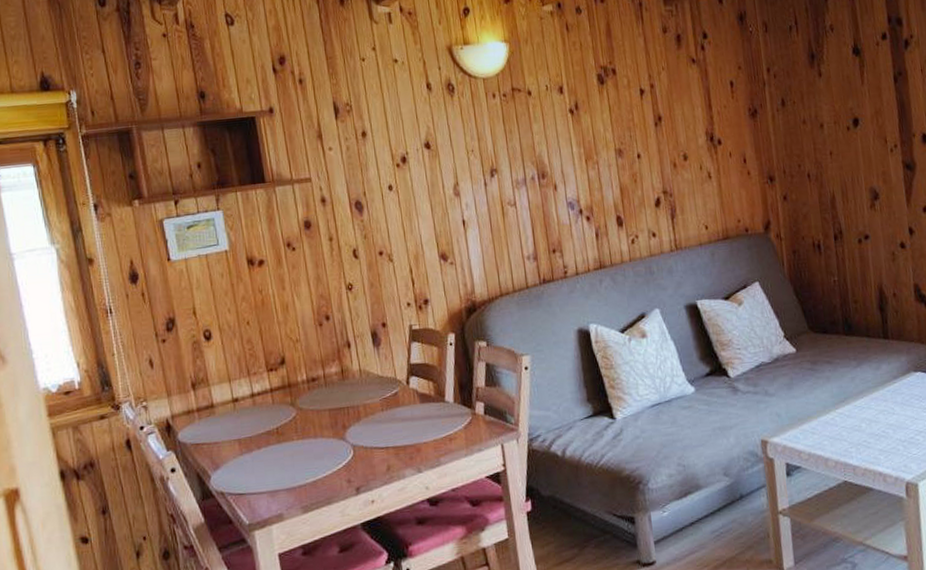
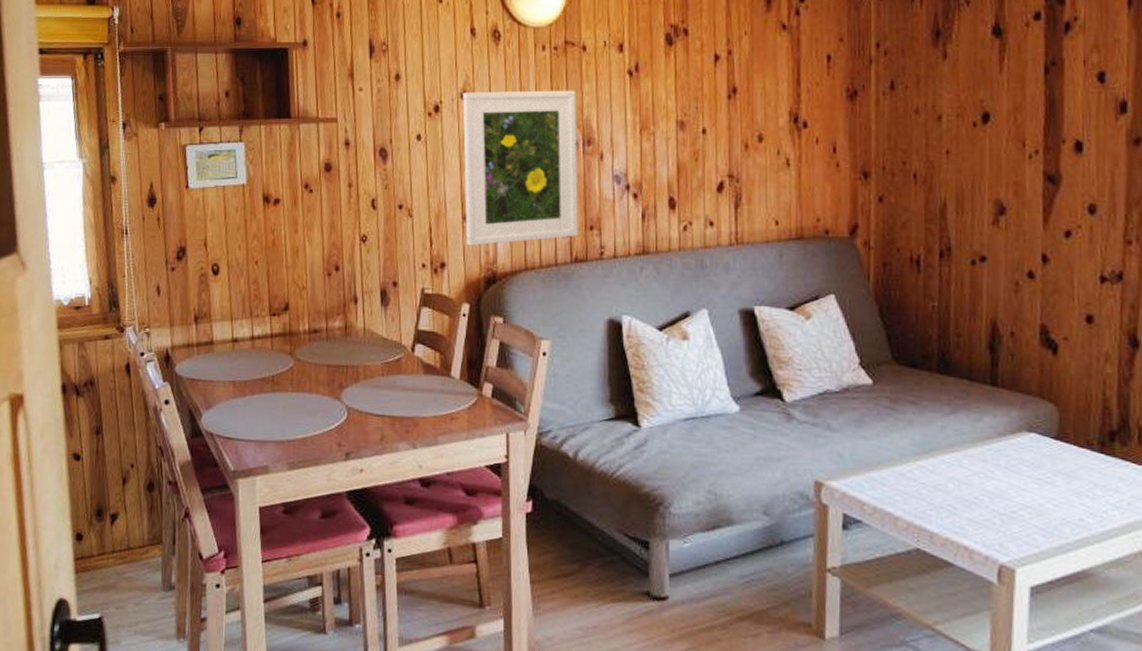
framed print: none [426,131,543,281] -> present [462,90,578,246]

